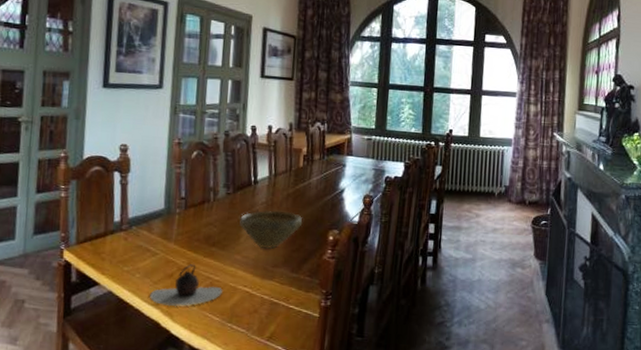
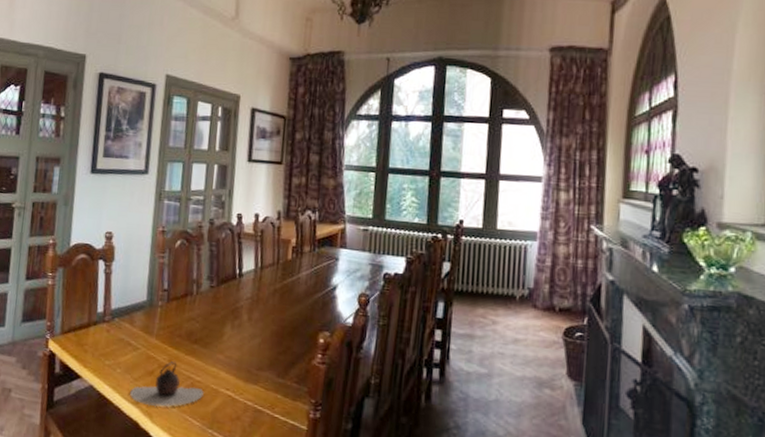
bowl: present [239,209,303,249] -> none [223,306,291,349]

